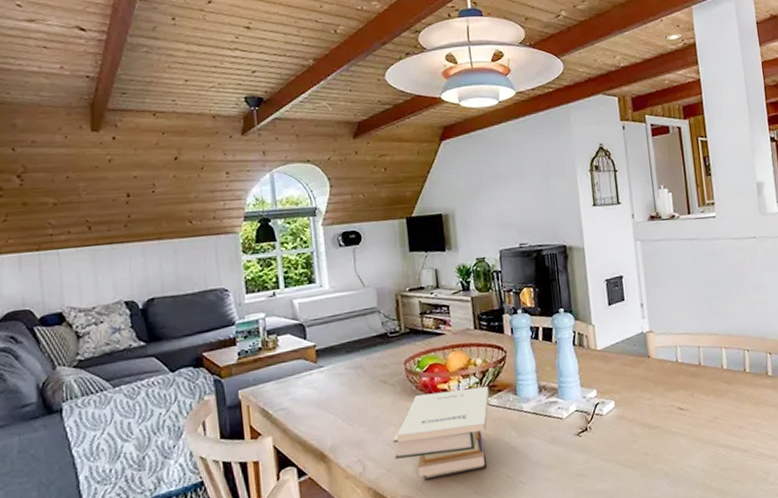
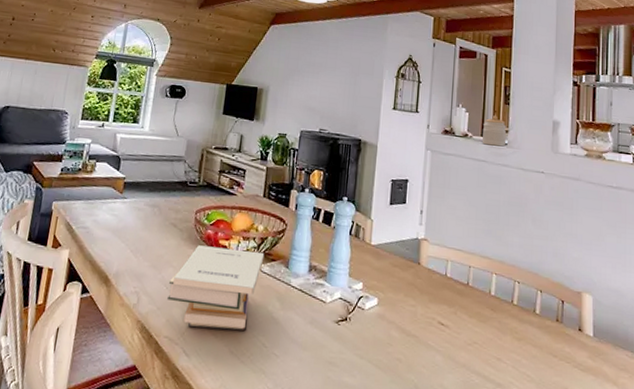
jar: none [688,189,714,222] -> present [481,115,507,147]

